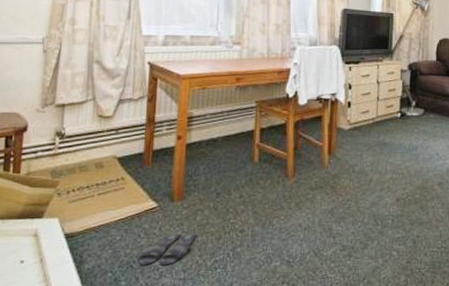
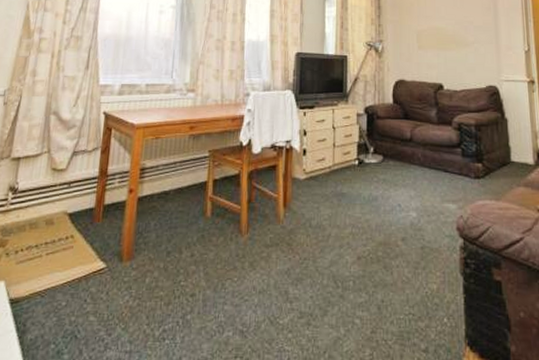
slippers: present [138,233,197,266] -> none [82,297,145,336]

